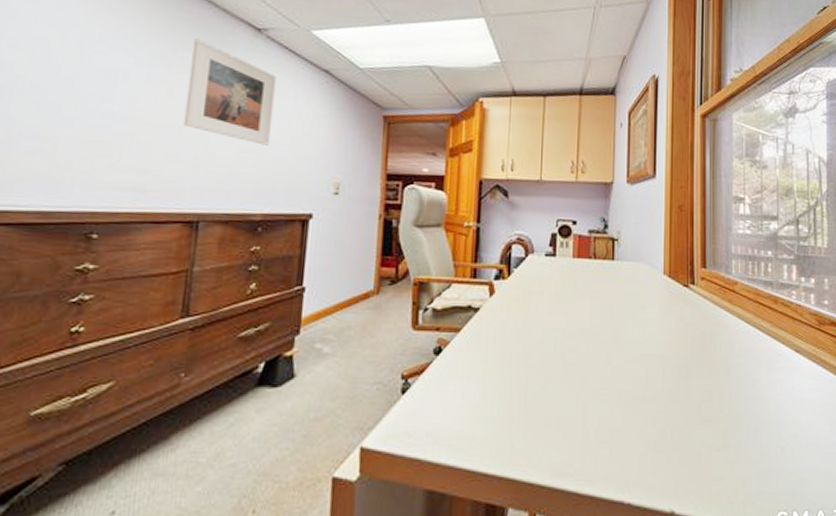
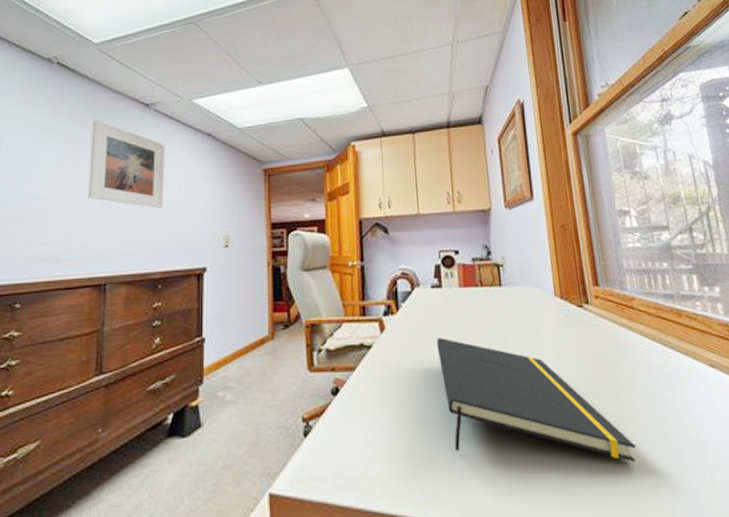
notepad: none [544,306,719,435] -> present [436,338,636,462]

